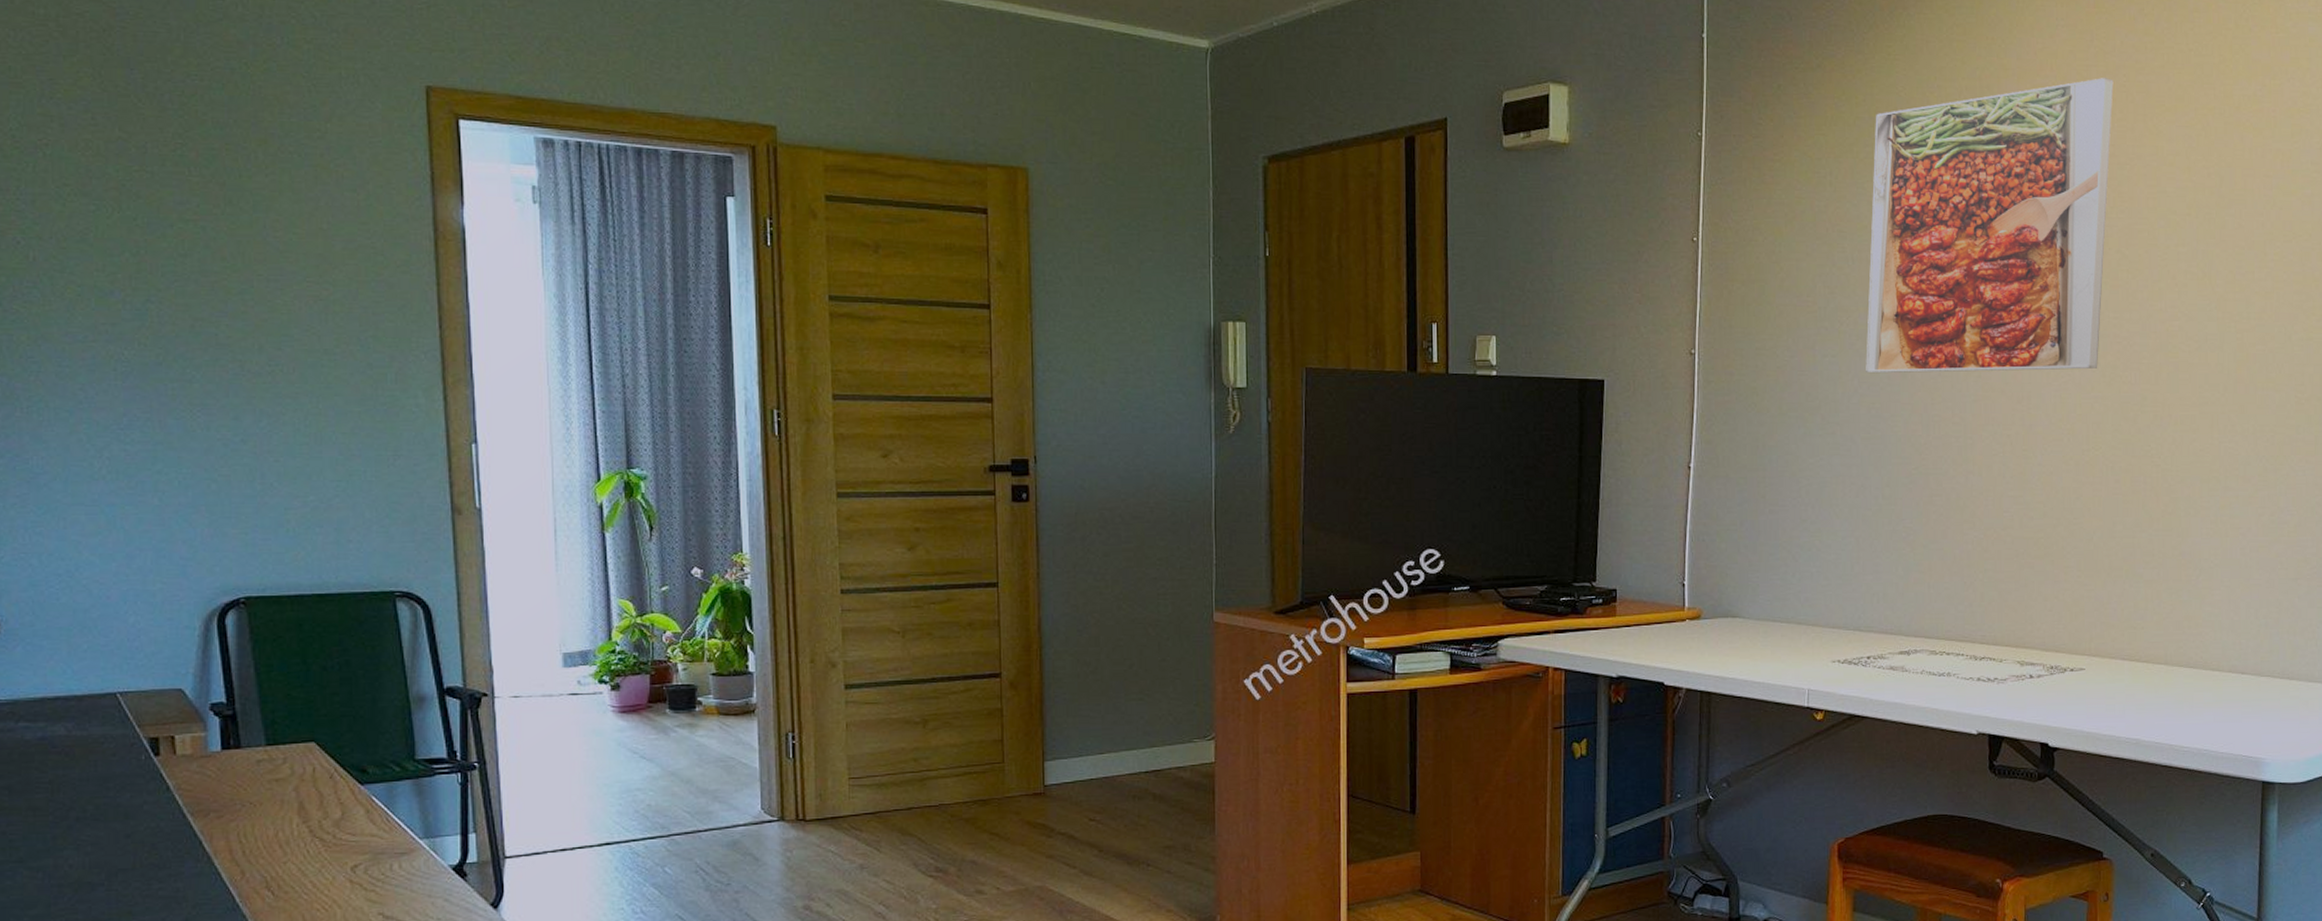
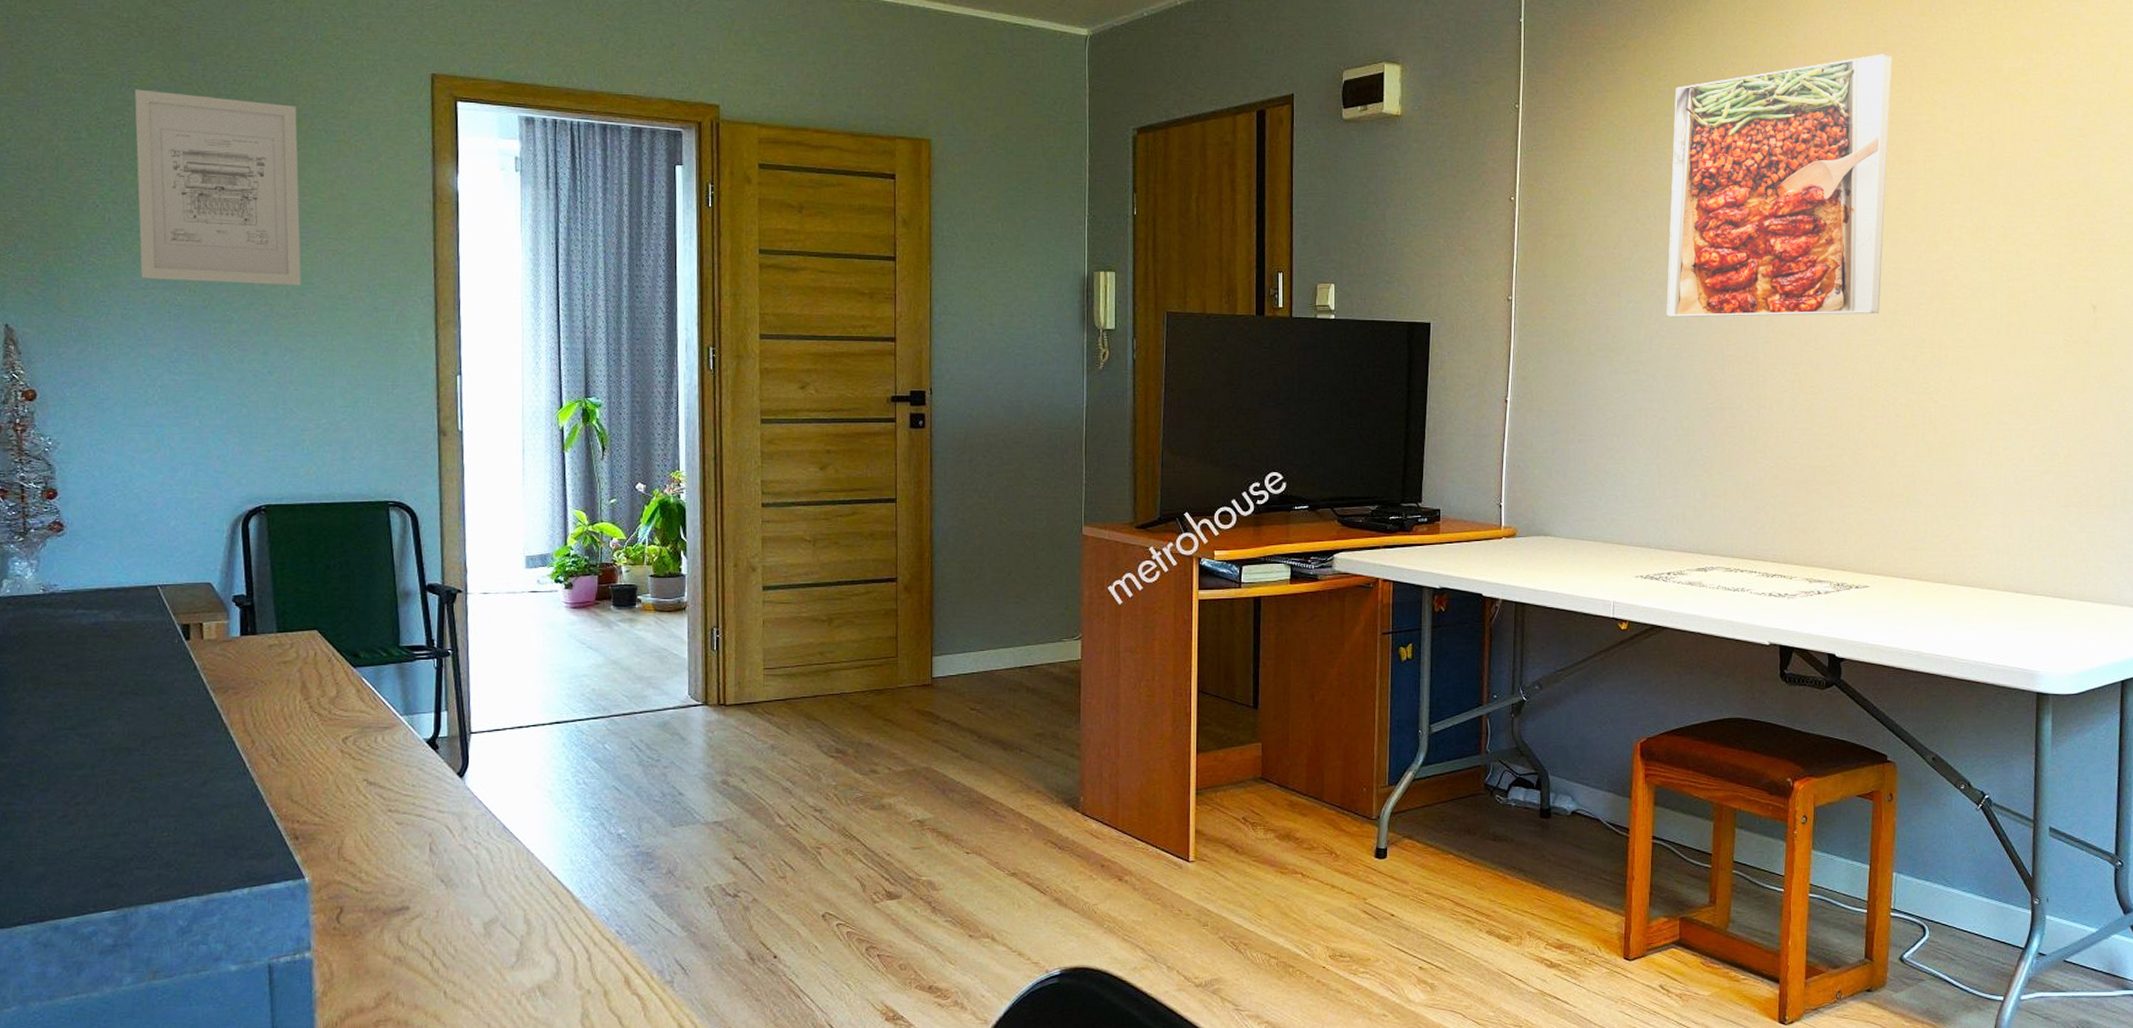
wall art: none [59,102,276,338] -> present [135,89,301,285]

